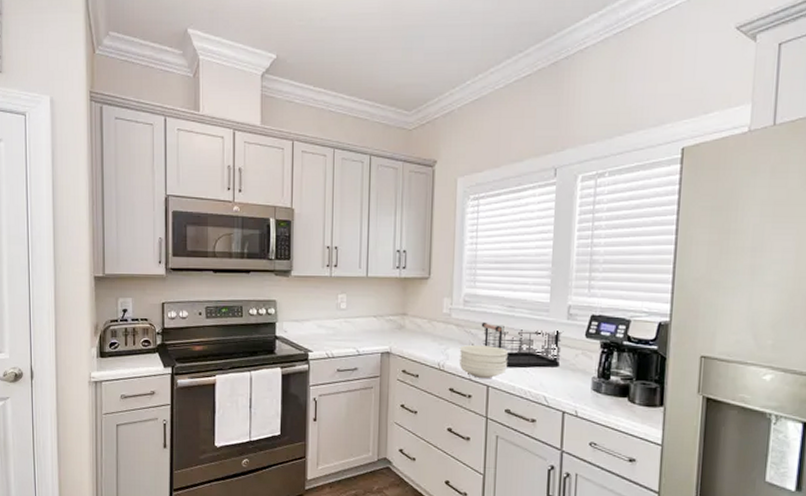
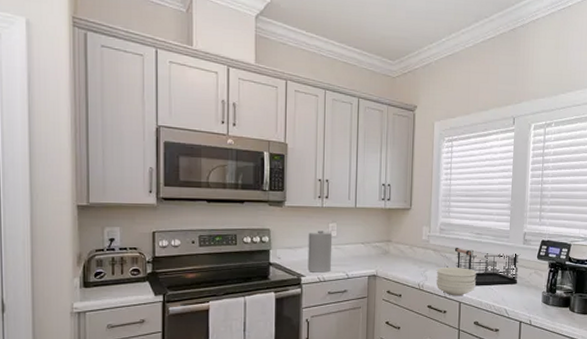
paper towel holder: none [315,302,342,348] -> present [307,231,333,273]

